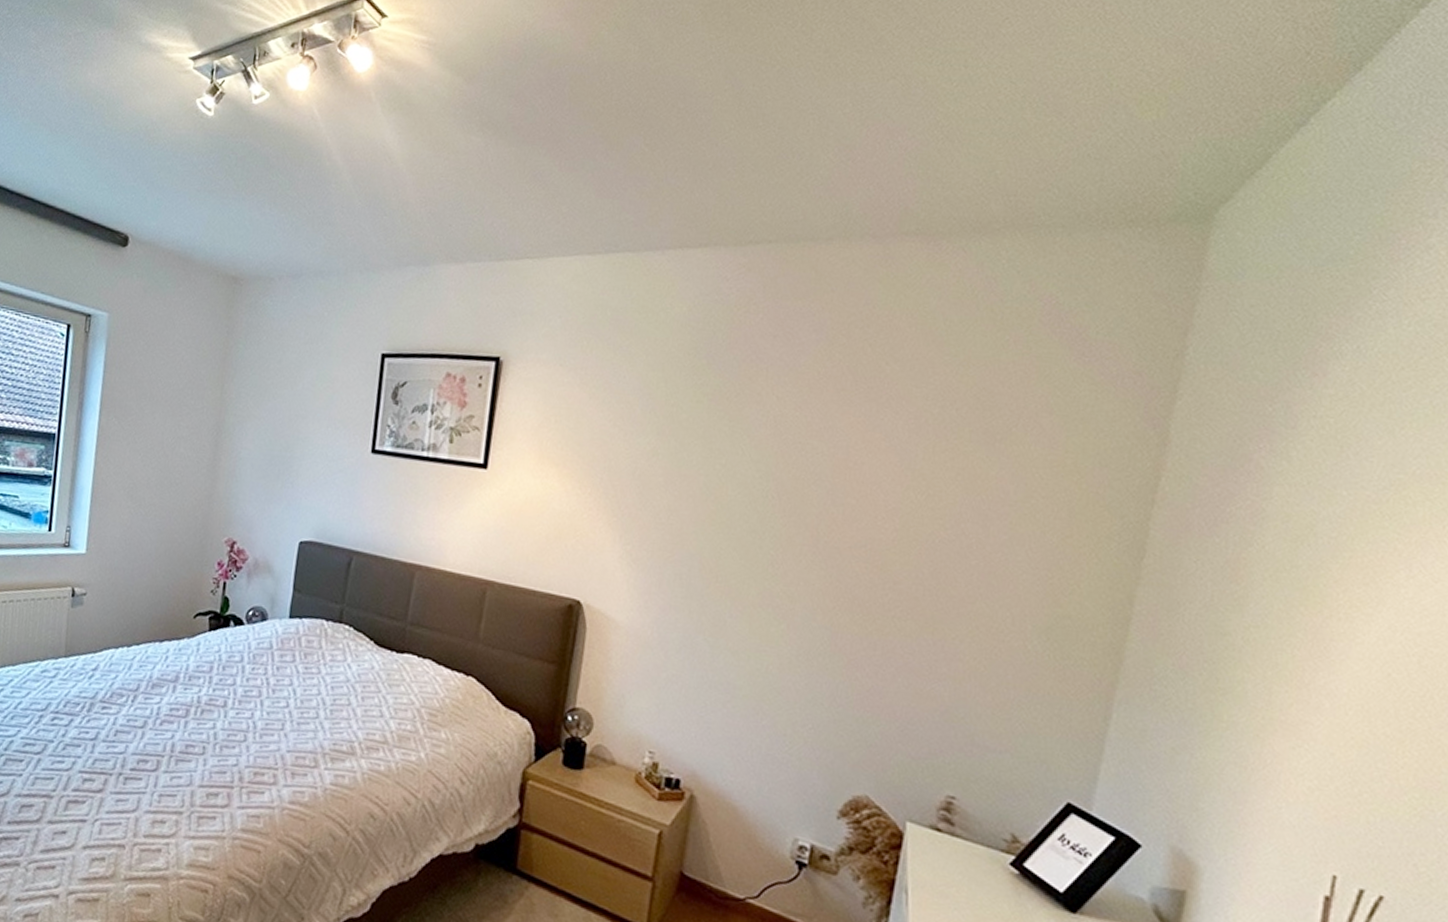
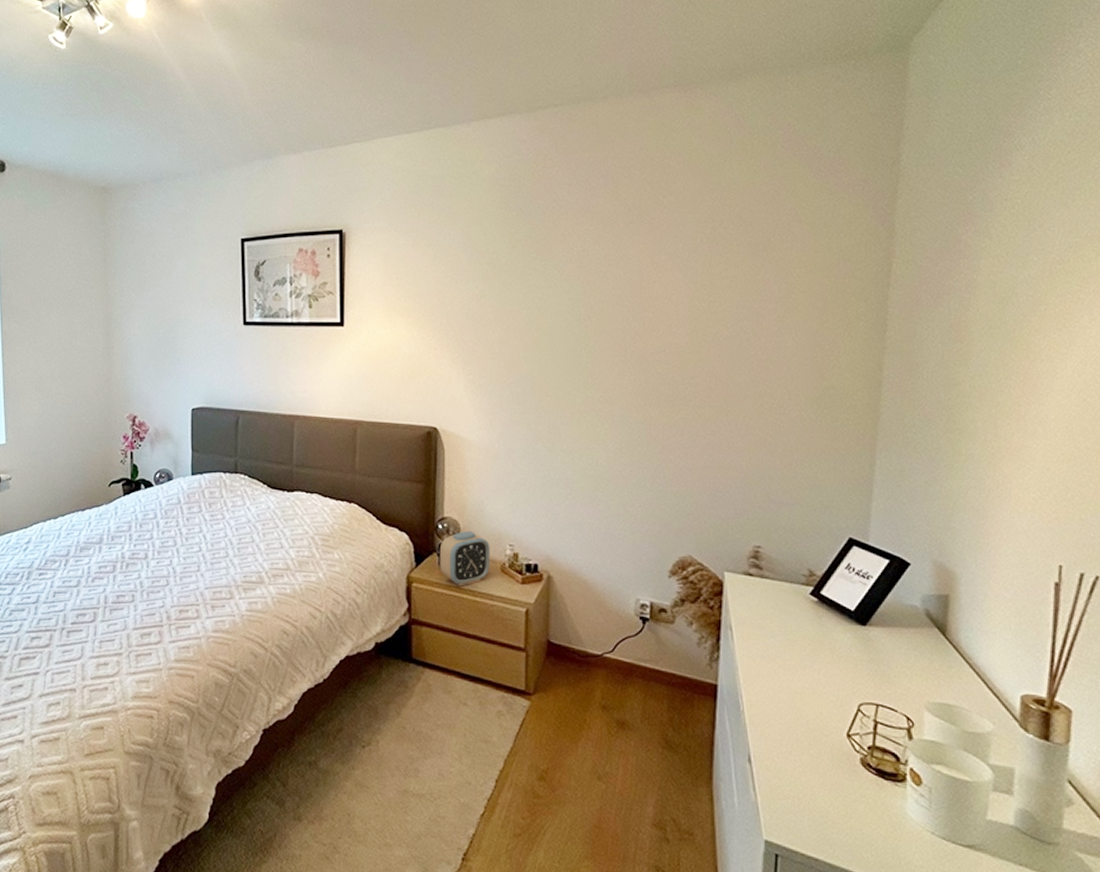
alarm clock: none [562,727,626,793] -> present [439,530,490,586]

